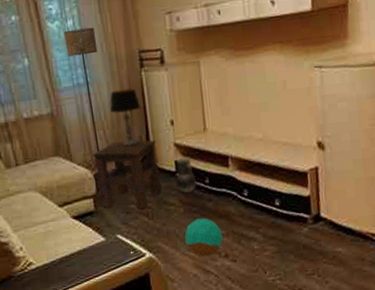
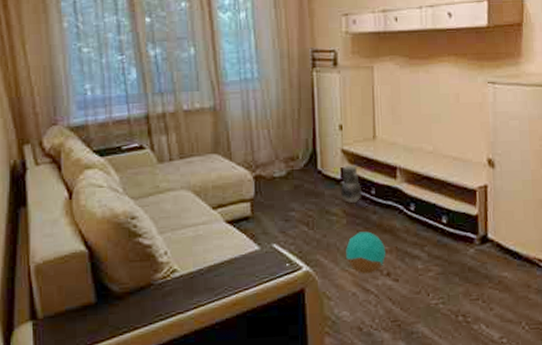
floor lamp: present [64,27,100,180] -> none [235,21,269,183]
side table: present [92,140,161,209] -> none [253,143,324,218]
table lamp: present [109,88,141,147] -> none [276,88,309,149]

